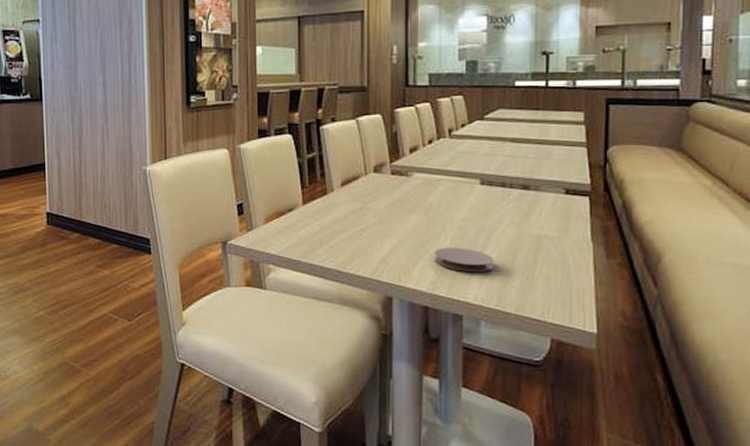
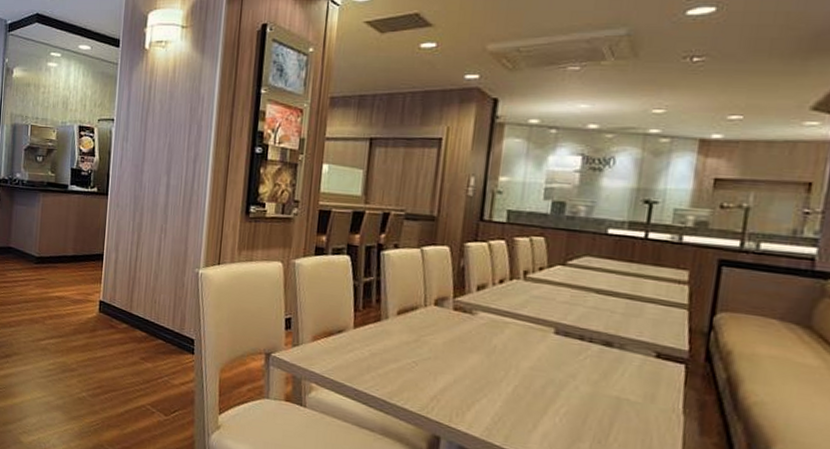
coaster: present [434,248,494,273] -> none [492,394,561,428]

